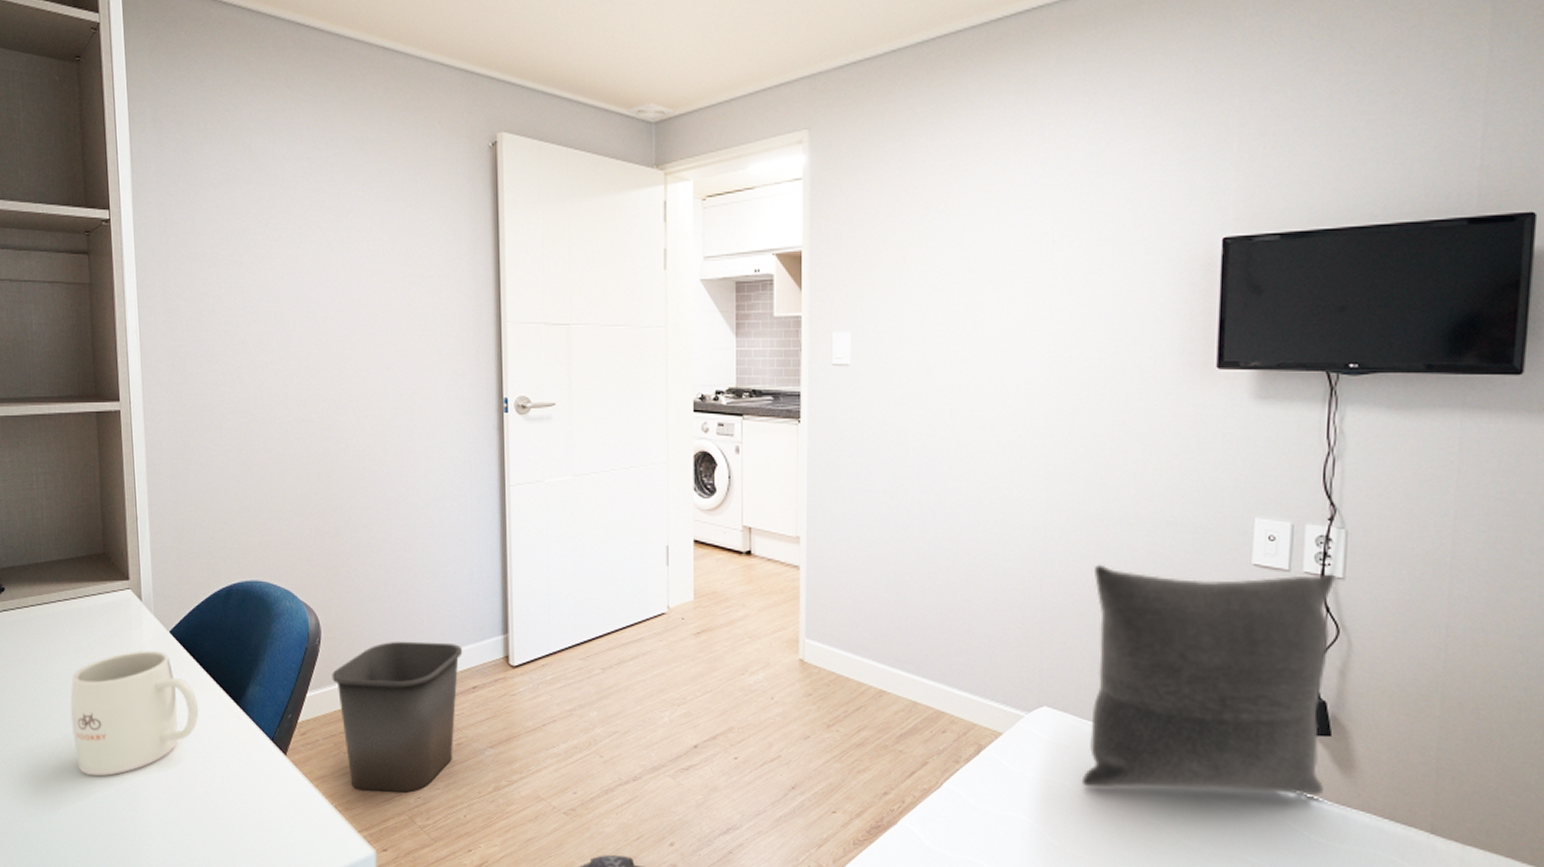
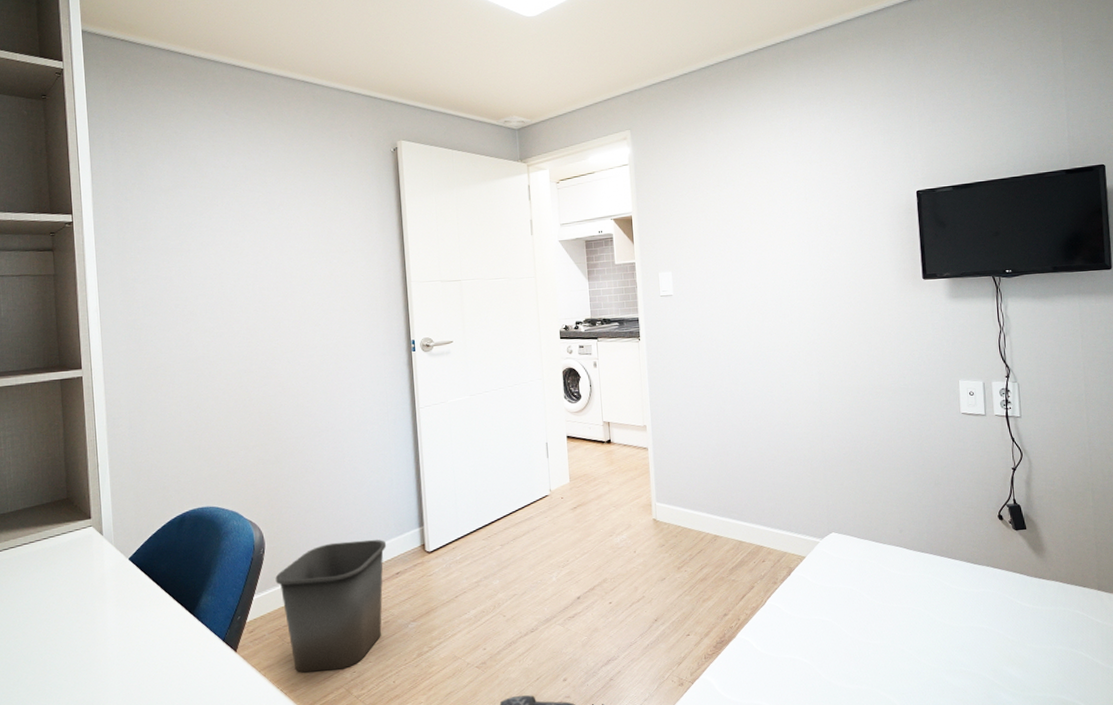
mug: present [70,651,198,776] -> none [35,577,156,696]
pillow: present [1081,564,1337,795] -> none [857,414,1026,589]

